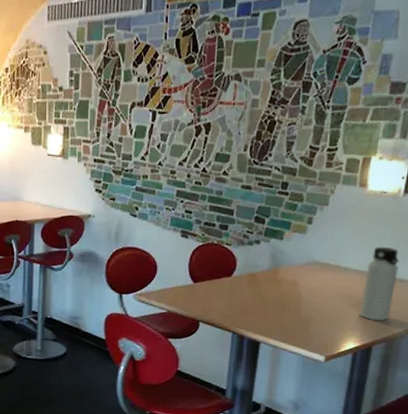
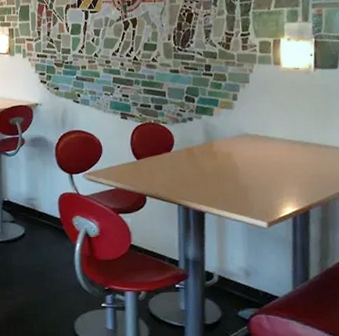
water bottle: present [359,246,399,321] -> none [292,116,322,185]

